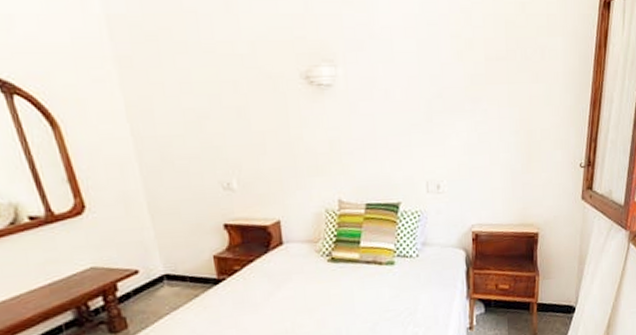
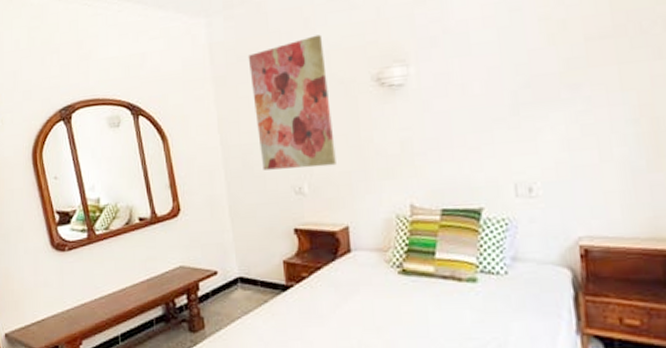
wall art: none [158,22,266,165] -> present [248,34,336,170]

